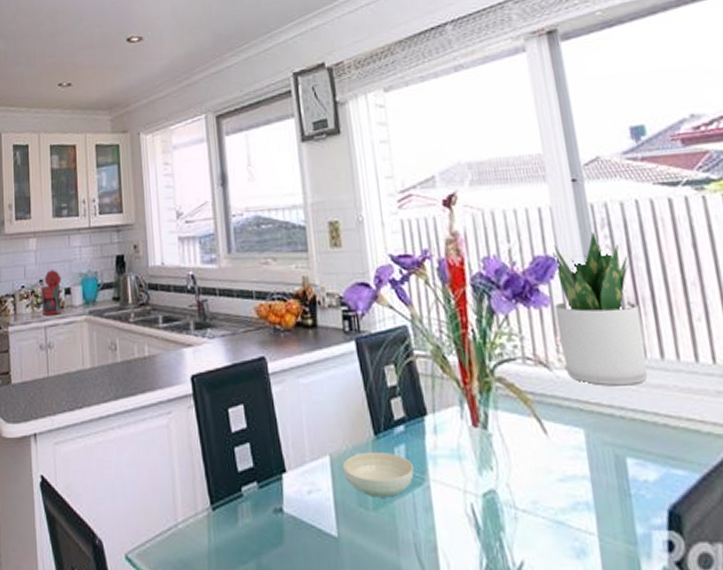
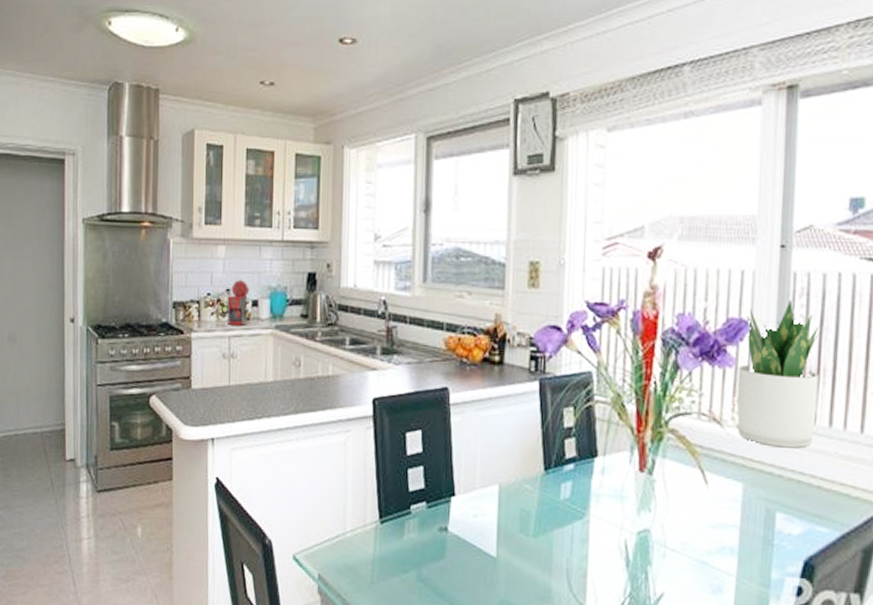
bowl: present [343,451,415,497] -> none [510,485,578,527]

